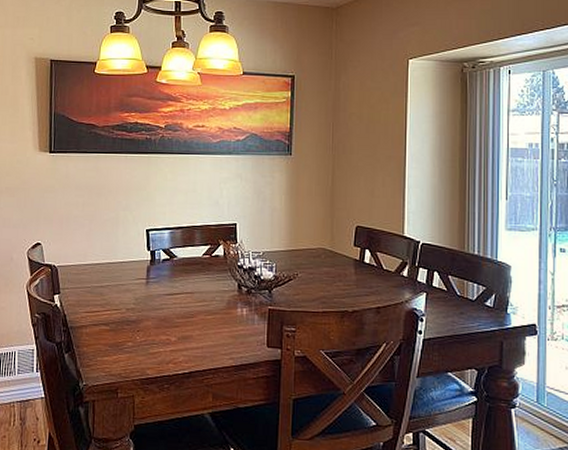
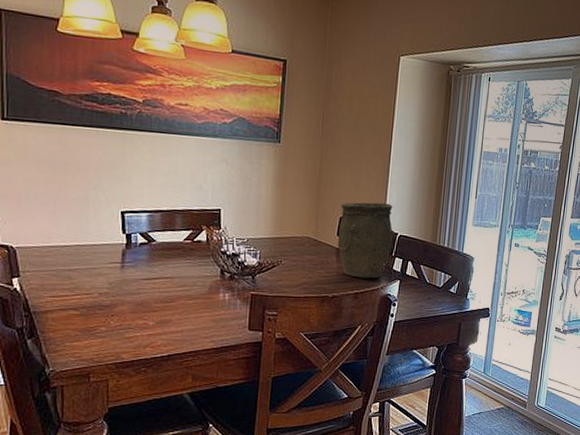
vase: none [354,209,415,291] -> present [337,202,394,279]

